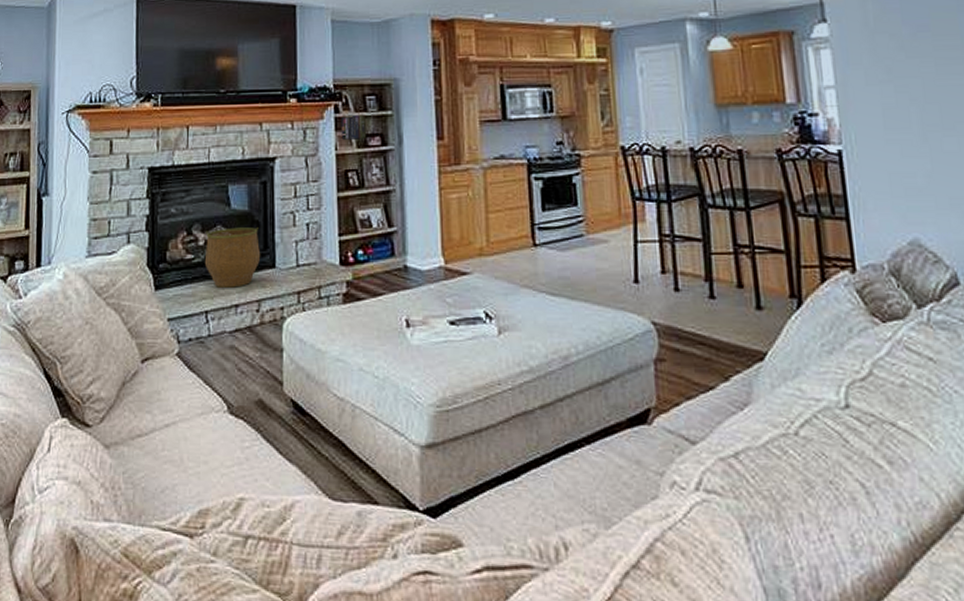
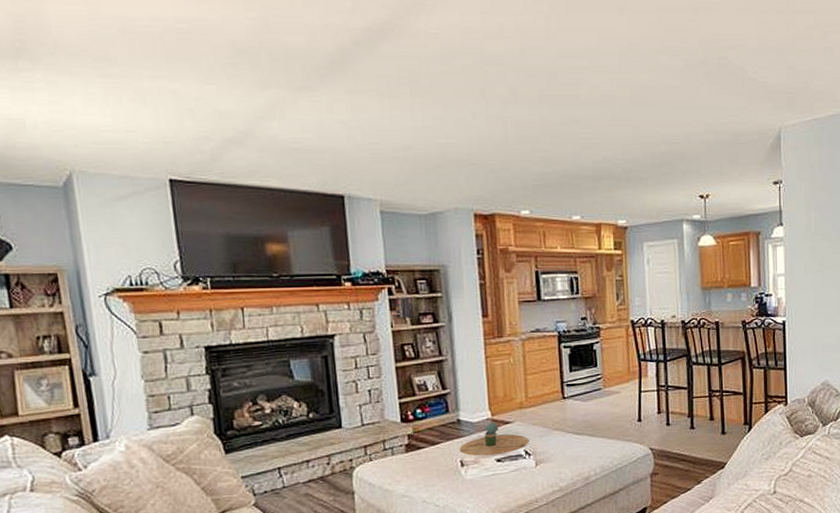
basket: present [204,227,261,289] -> none [271,395,328,448]
decorative tray: none [405,271,491,316] -> present [459,422,529,456]

